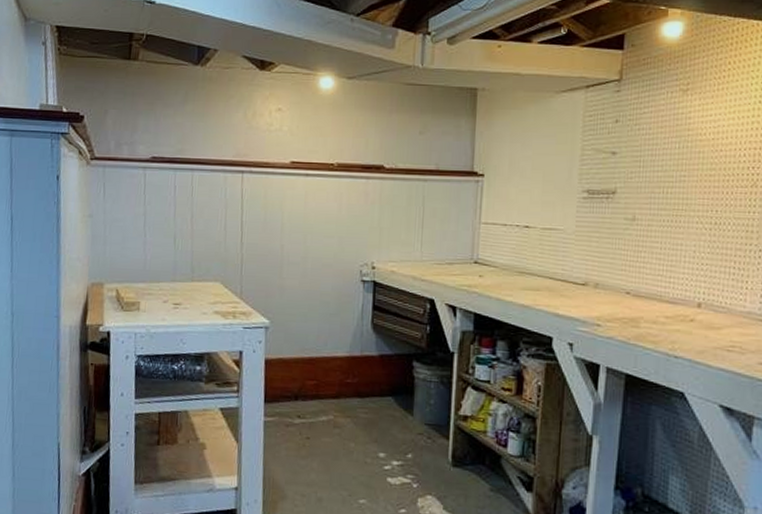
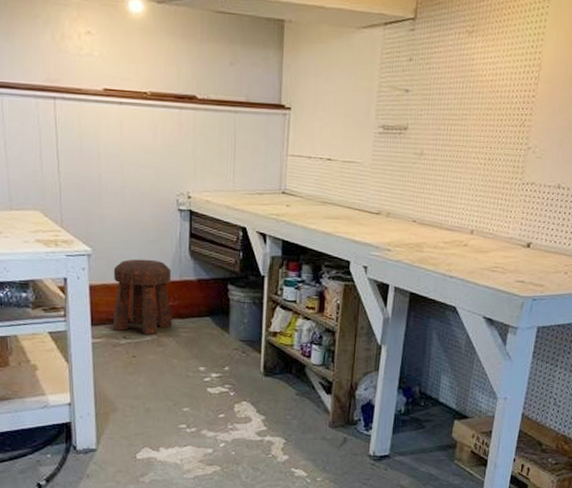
stool: none [287,332,351,416] -> present [113,259,172,336]

